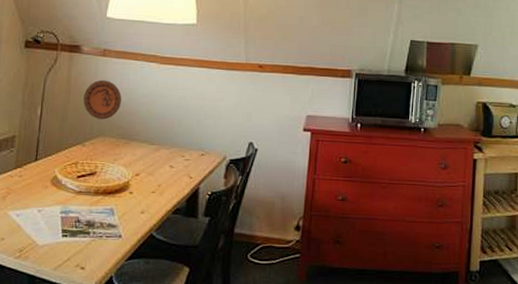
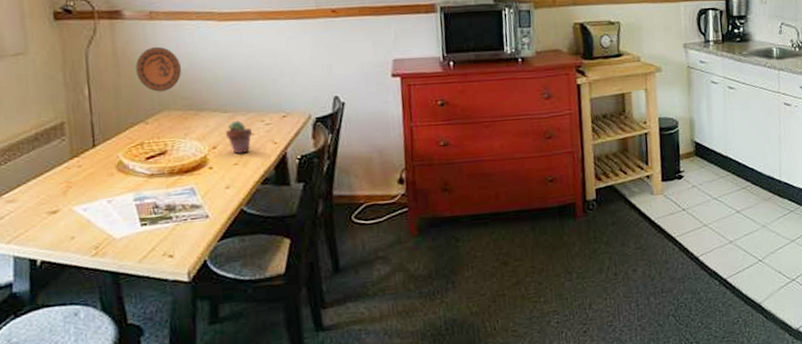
potted succulent: none [149,153,173,183] -> present [225,120,253,153]

